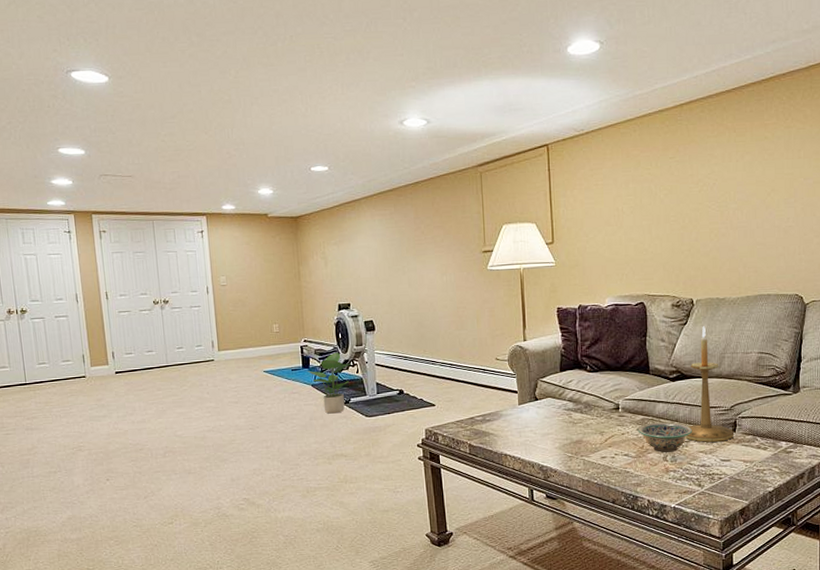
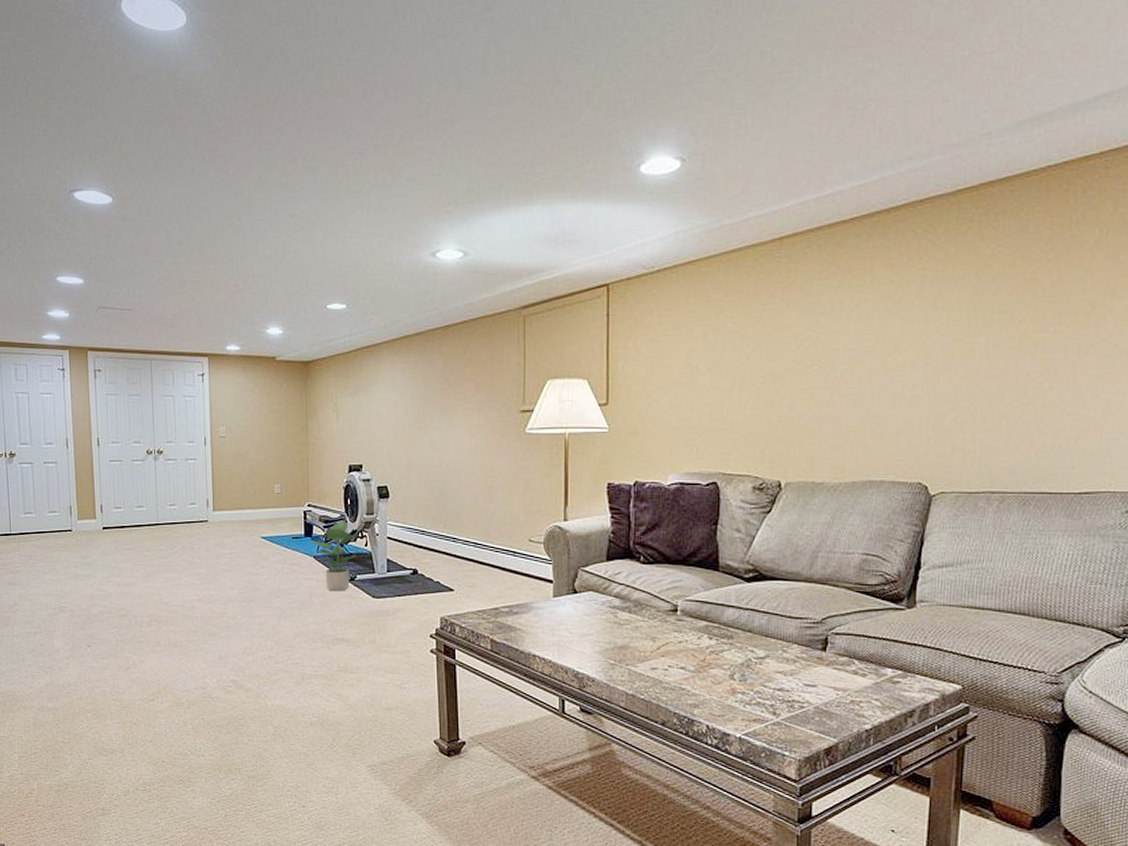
decorative bowl: present [638,422,693,453] -> none [699,632,770,670]
candlestick: present [685,326,734,443] -> none [759,516,823,662]

